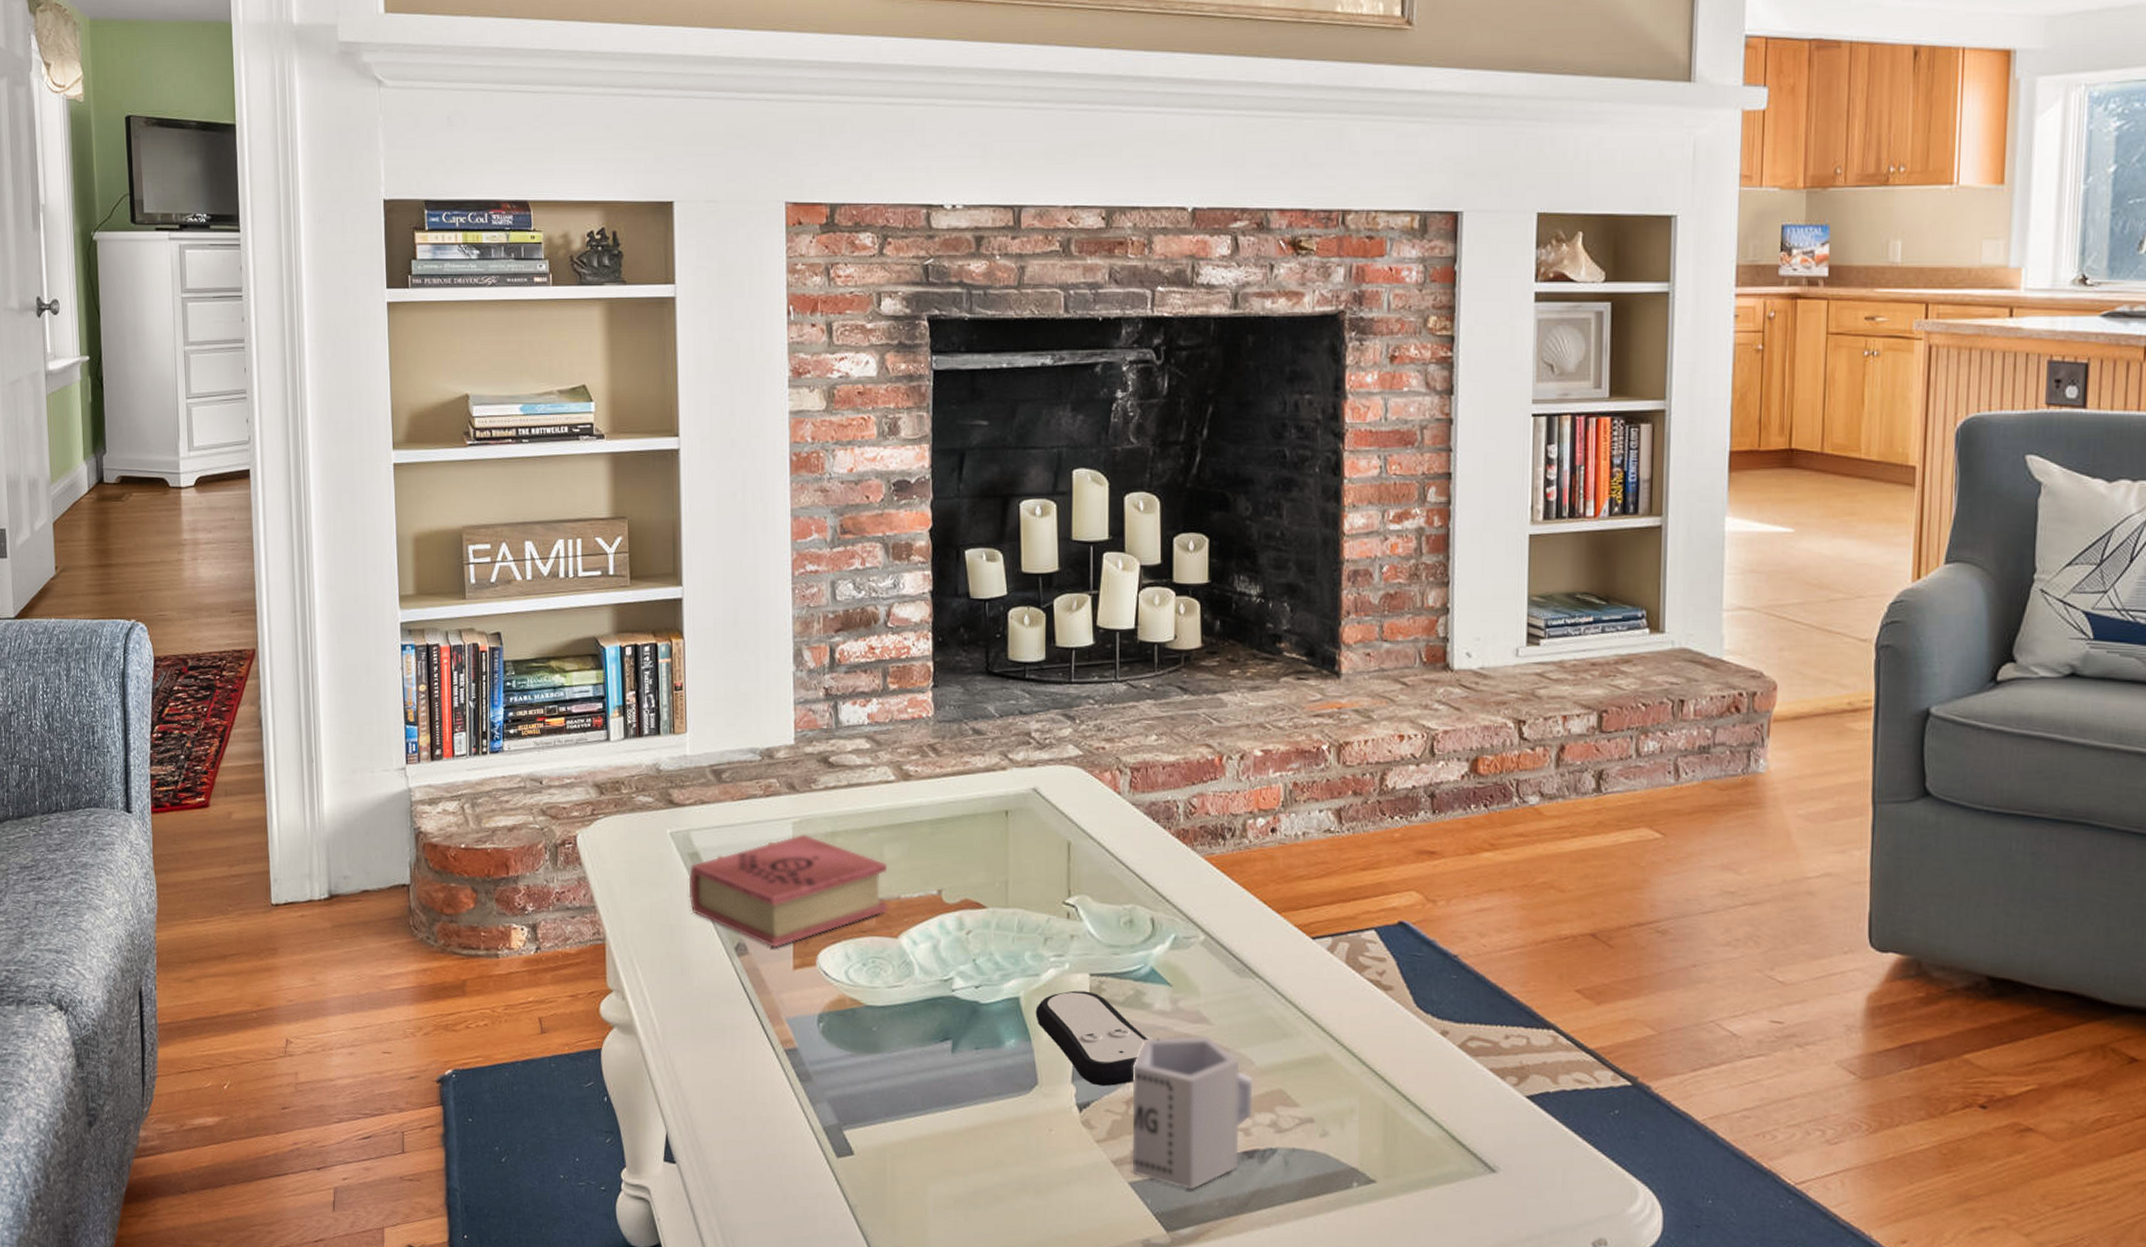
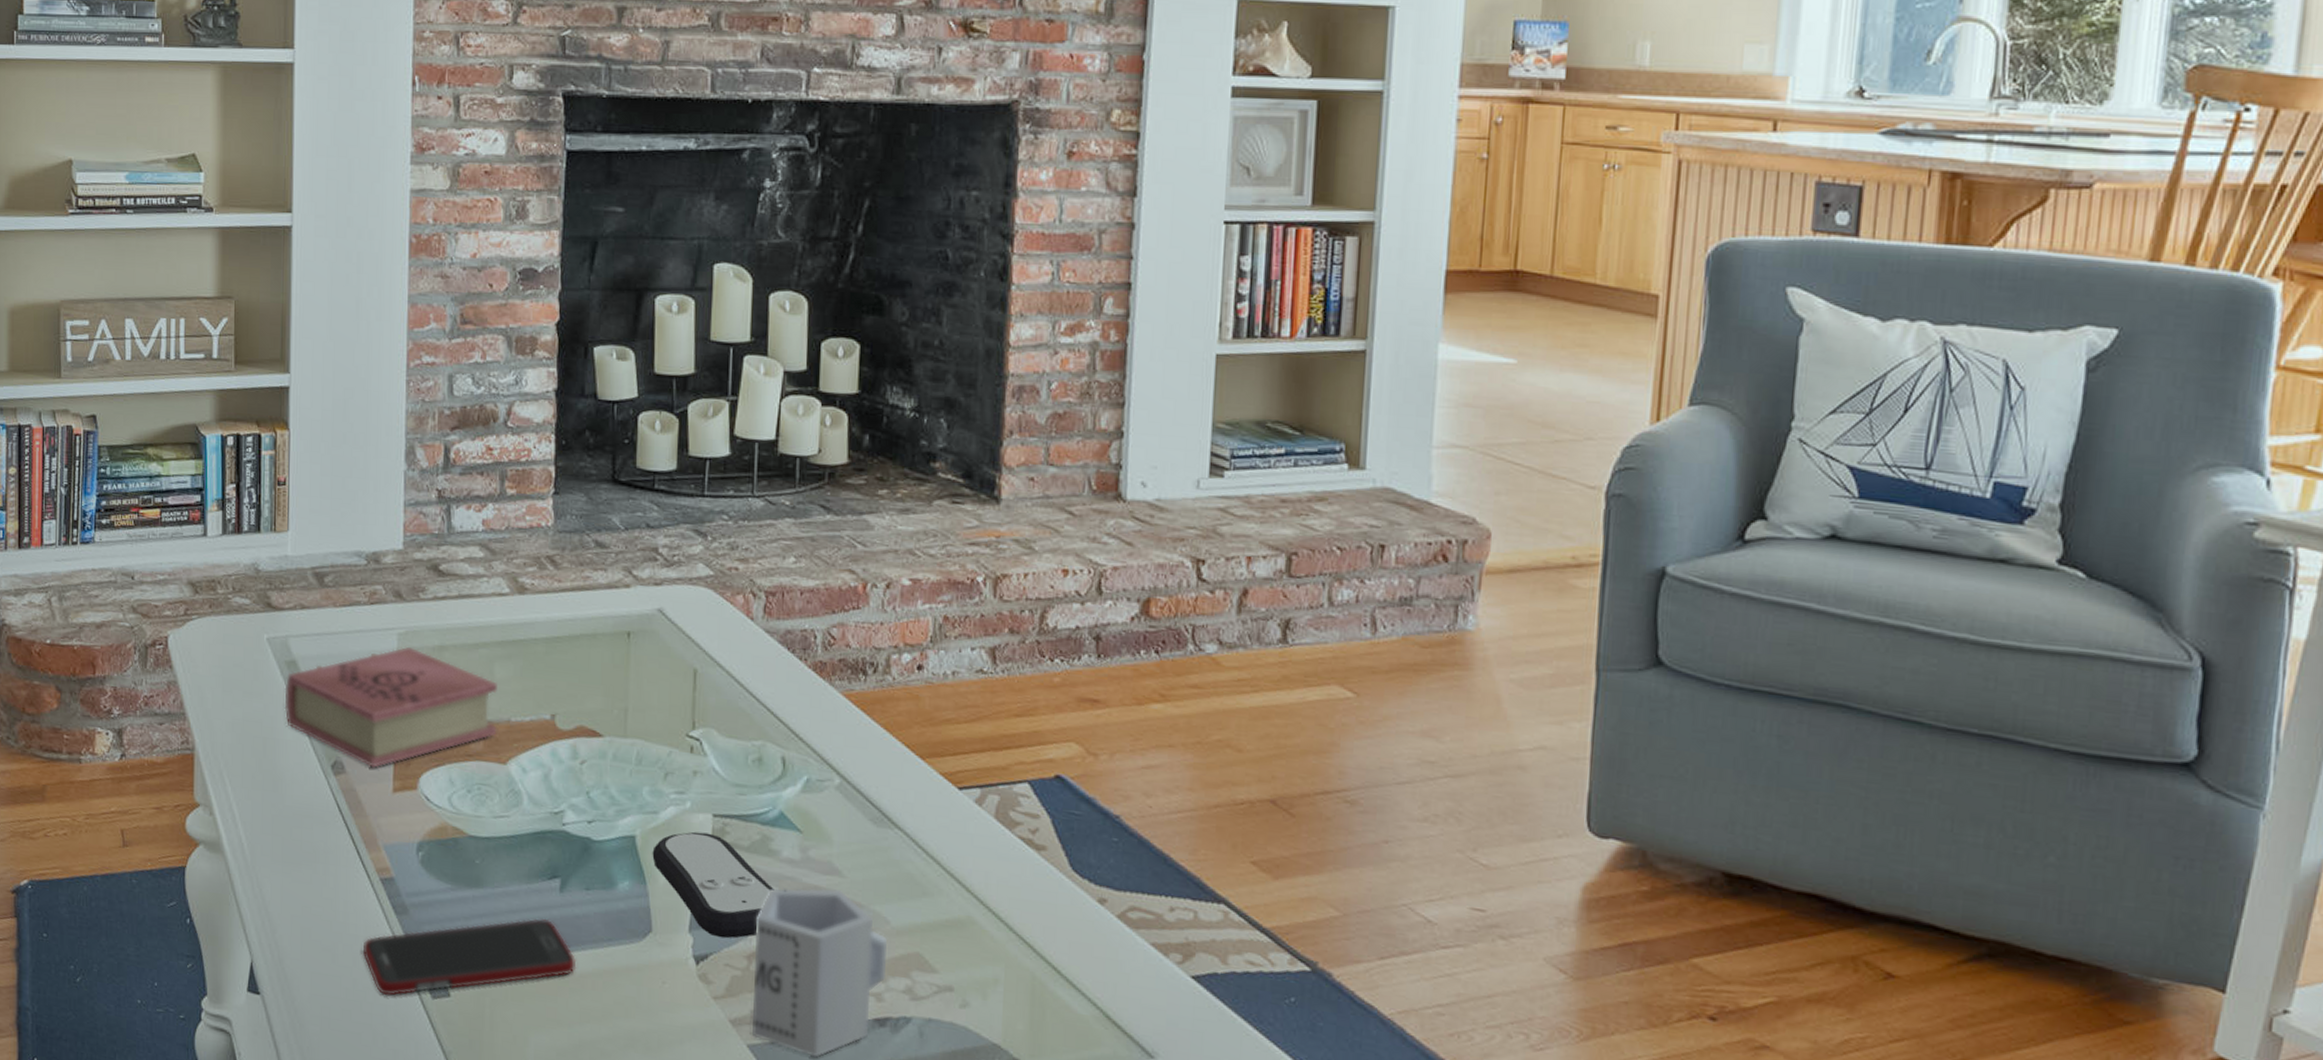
cell phone: none [770,1077,970,1158] -> present [362,918,577,996]

